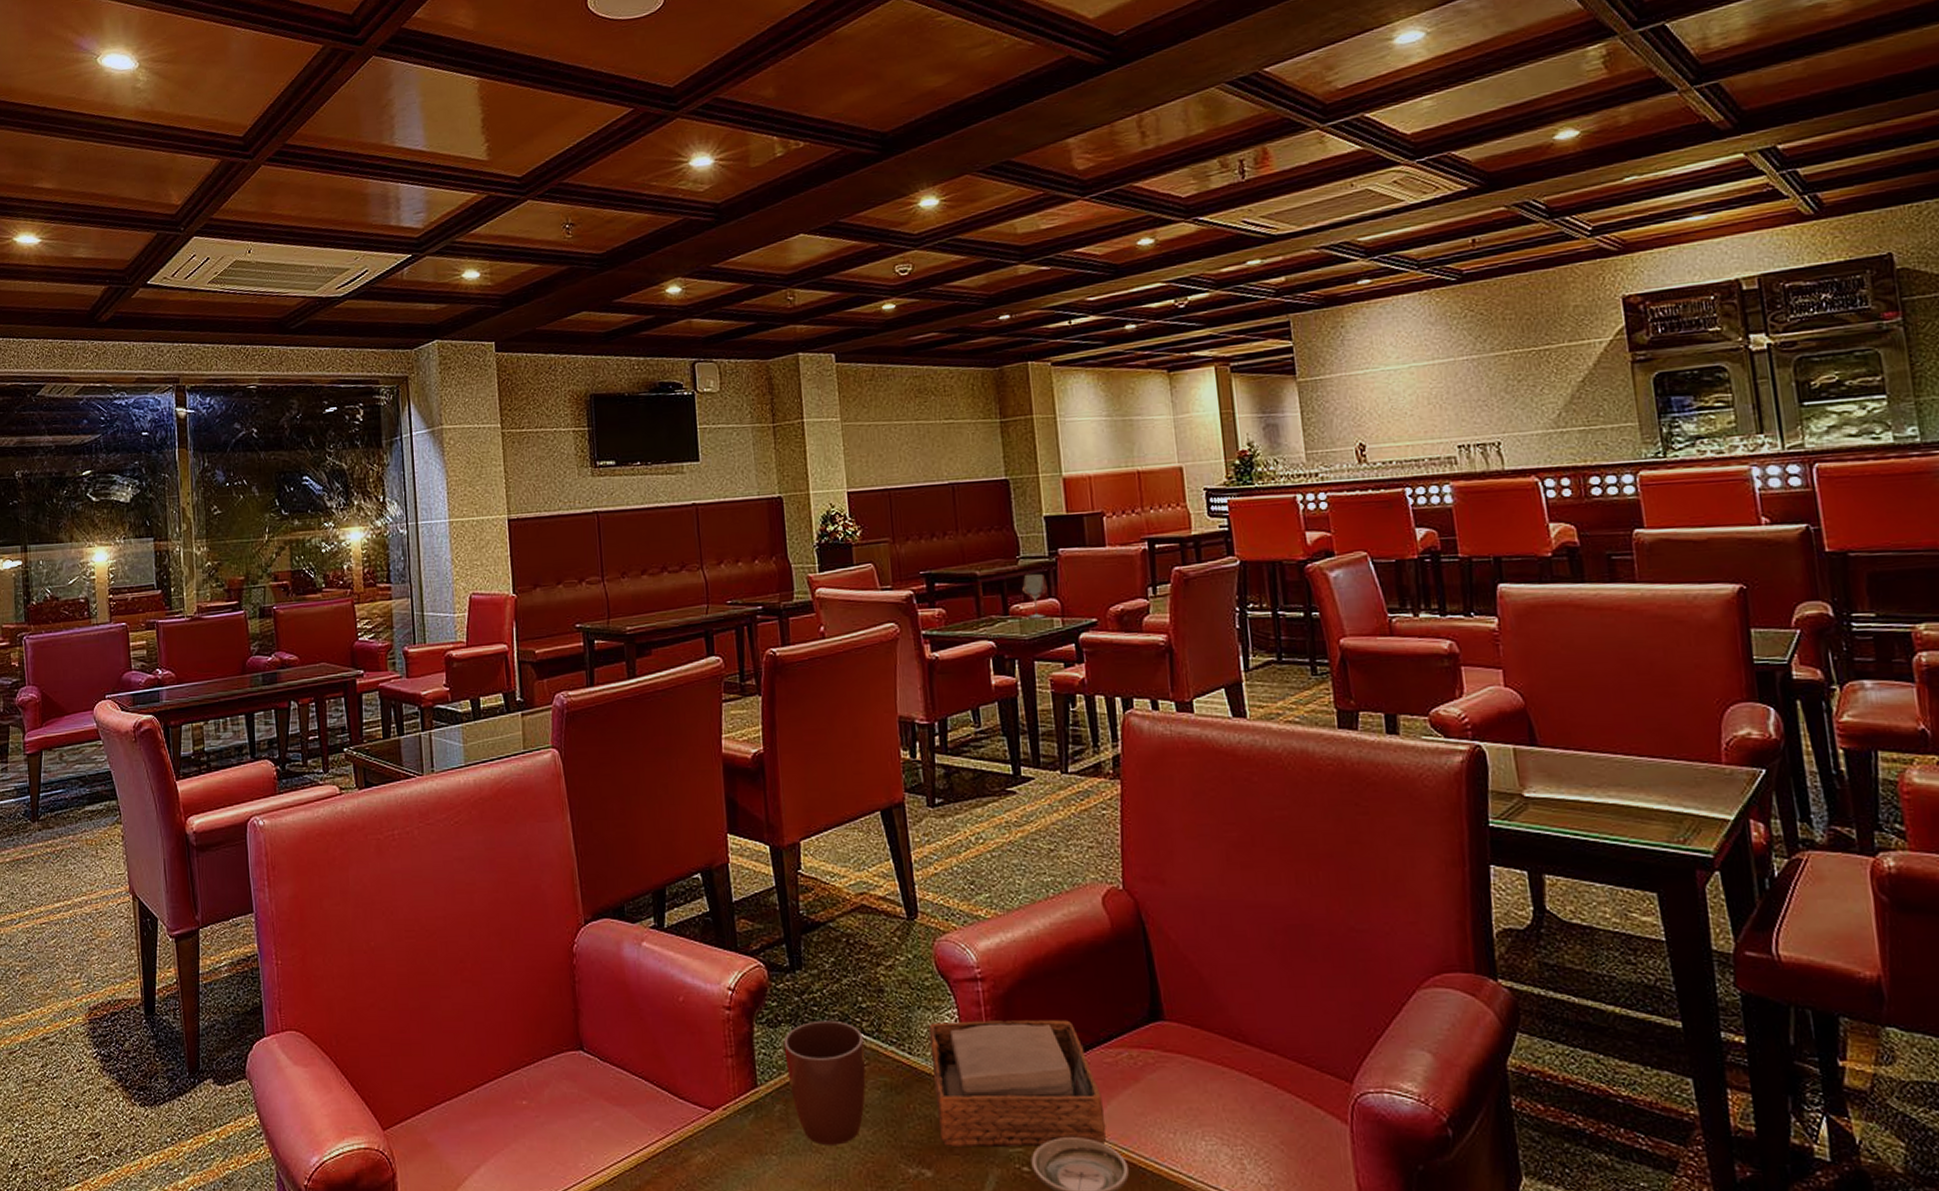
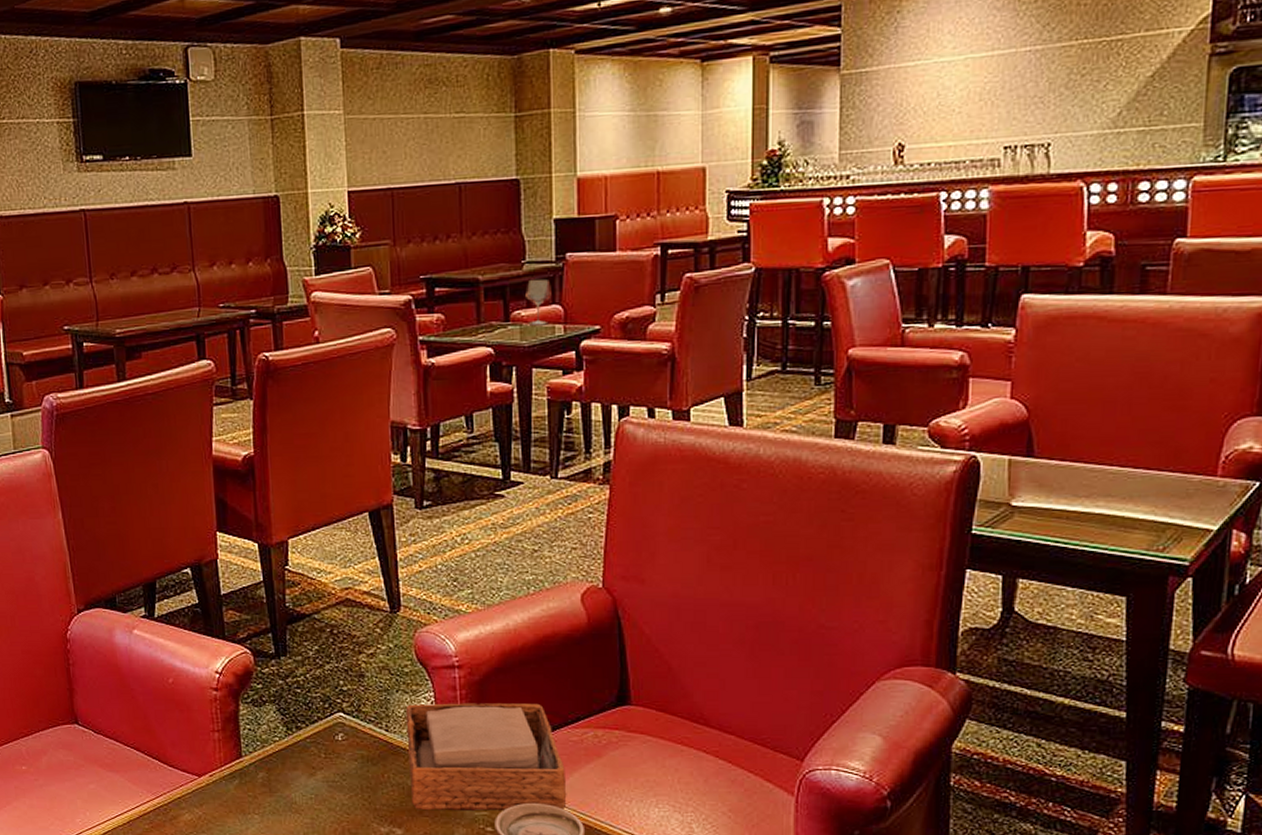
cup: present [783,1020,866,1145] -> none [267,701,345,807]

